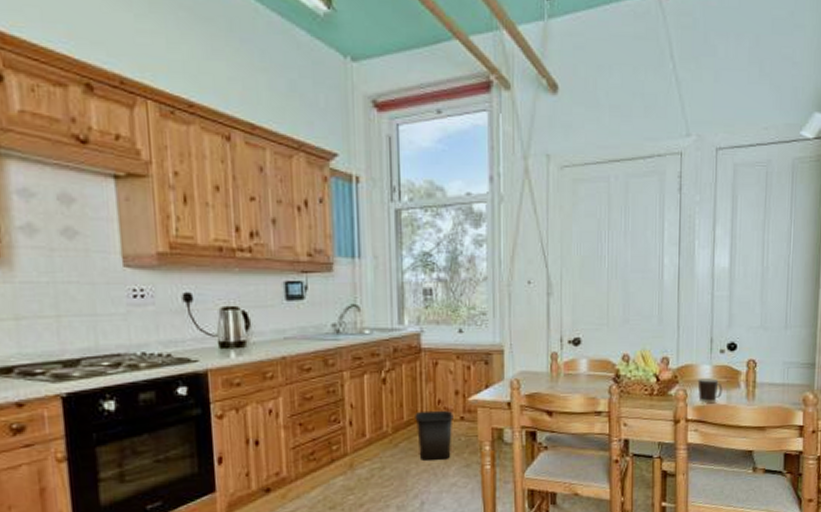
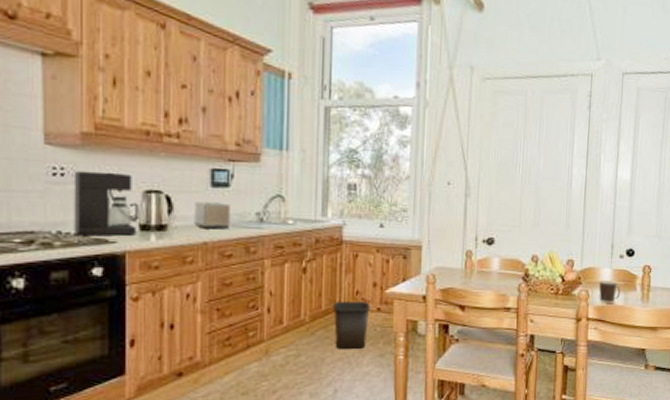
coffee maker: none [153,291,218,356] -> present [73,170,139,237]
toaster: none [270,315,307,343] -> present [194,202,230,230]

